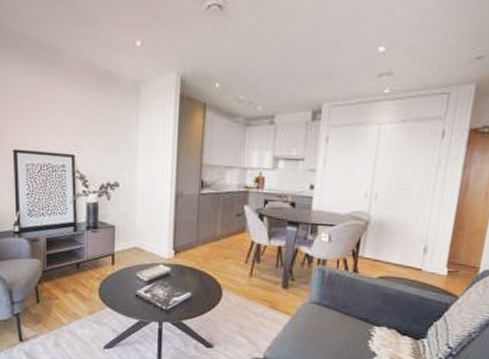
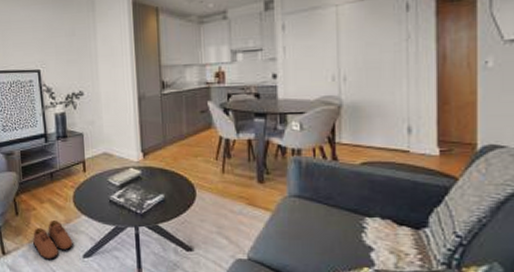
shoe: none [53,311,95,349] -> present [33,221,73,260]

